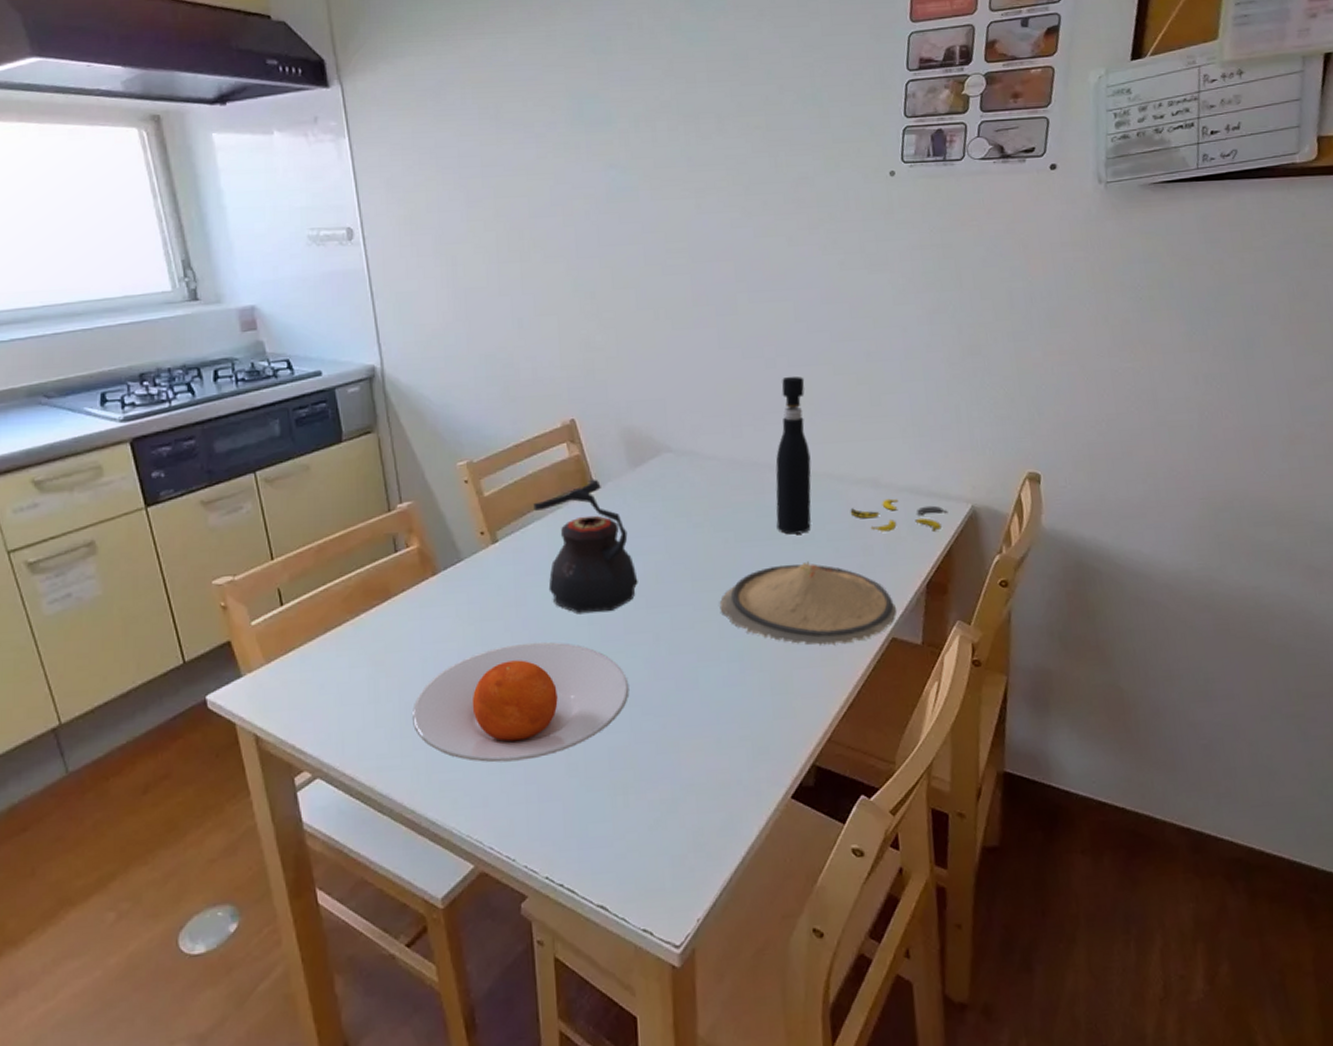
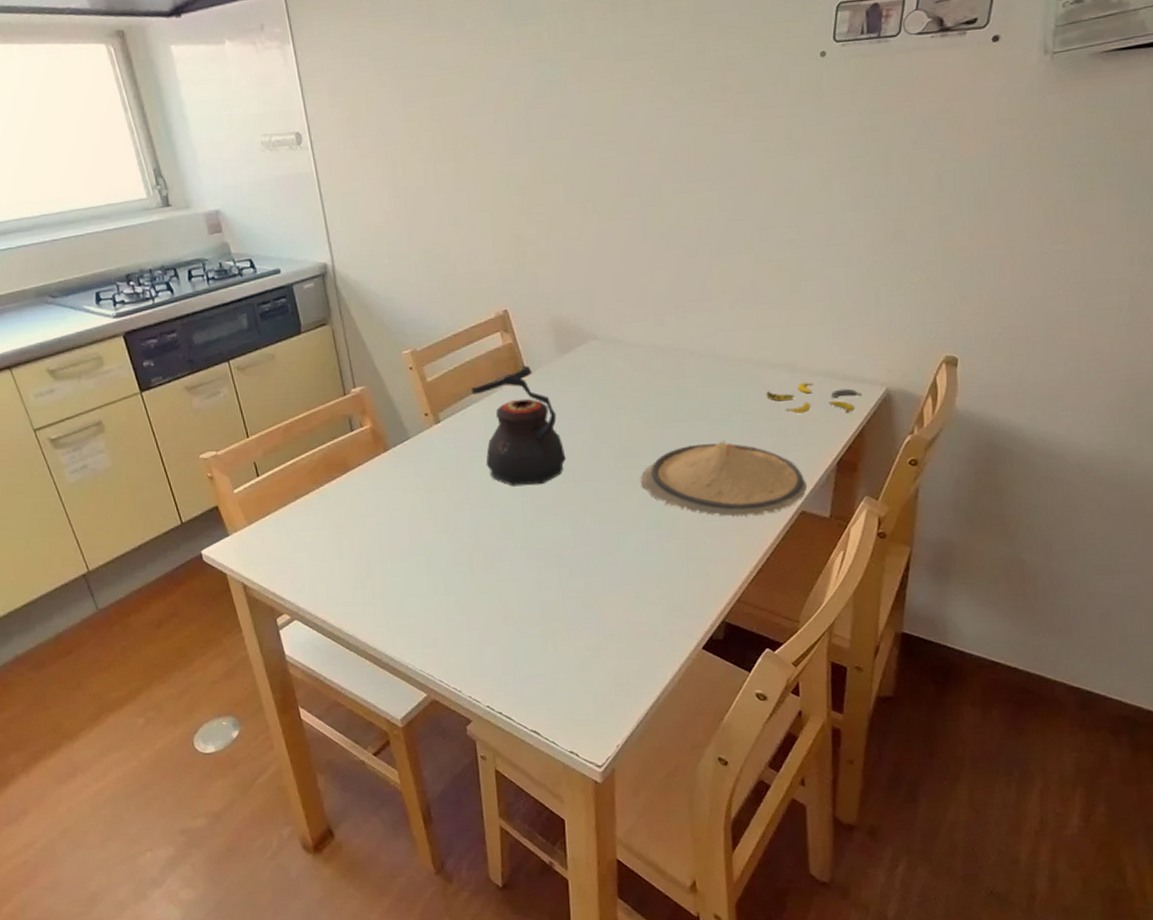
plate: present [412,641,630,763] -> none [371,510,558,612]
pepper grinder: present [775,376,812,535] -> none [695,265,730,416]

